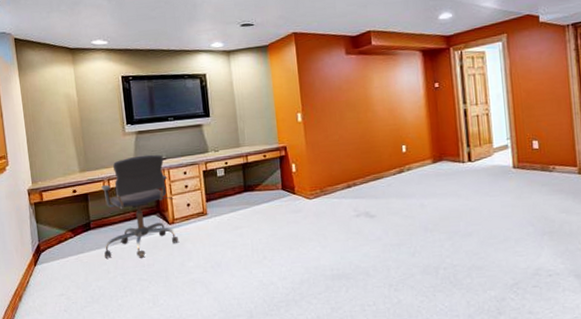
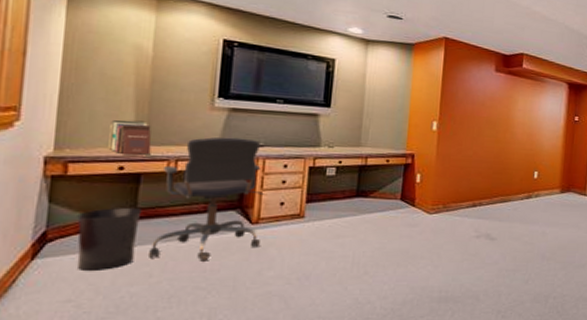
waste bin: none [55,221,96,271] -> present [76,208,142,270]
books: none [61,152,91,181] -> present [108,119,152,156]

